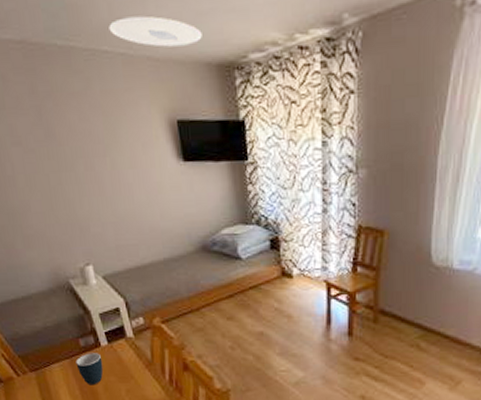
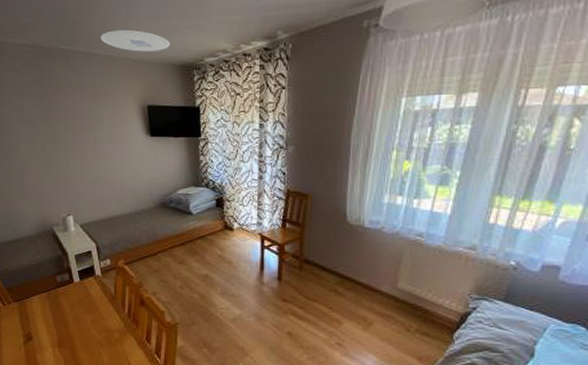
mug: present [75,353,104,385] -> none [52,288,74,316]

